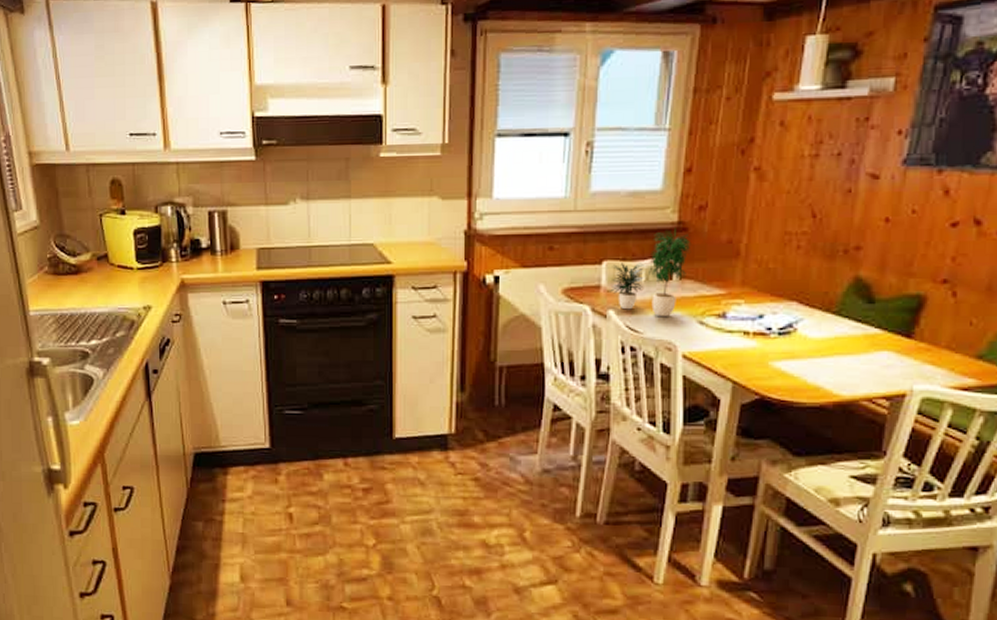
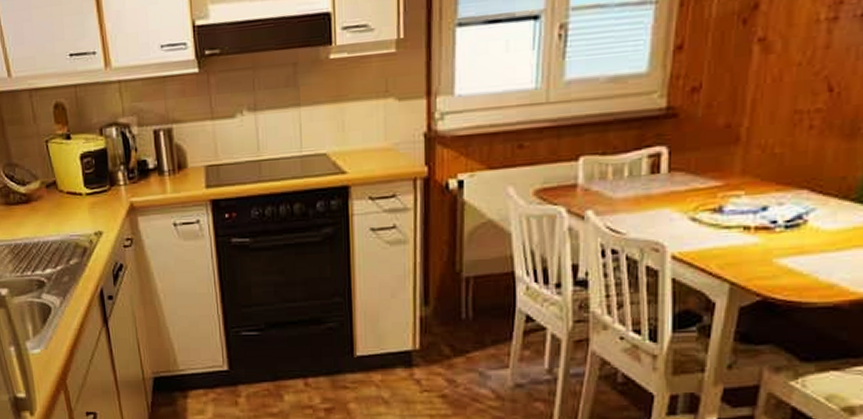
potted plant: present [610,228,691,317] -> none [588,114,682,216]

